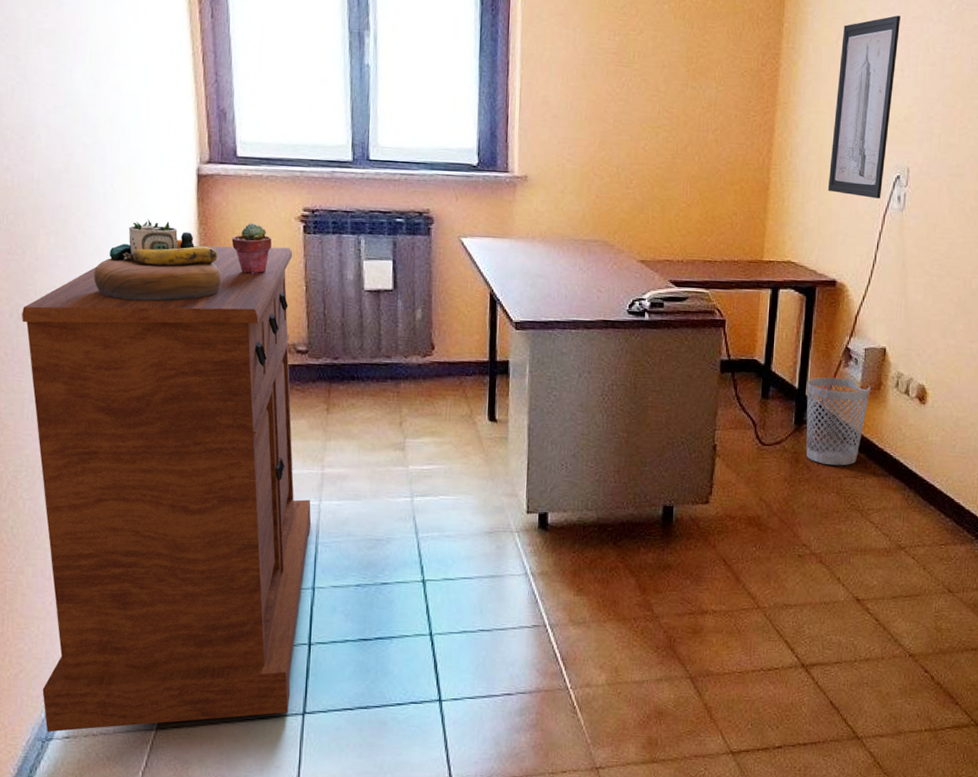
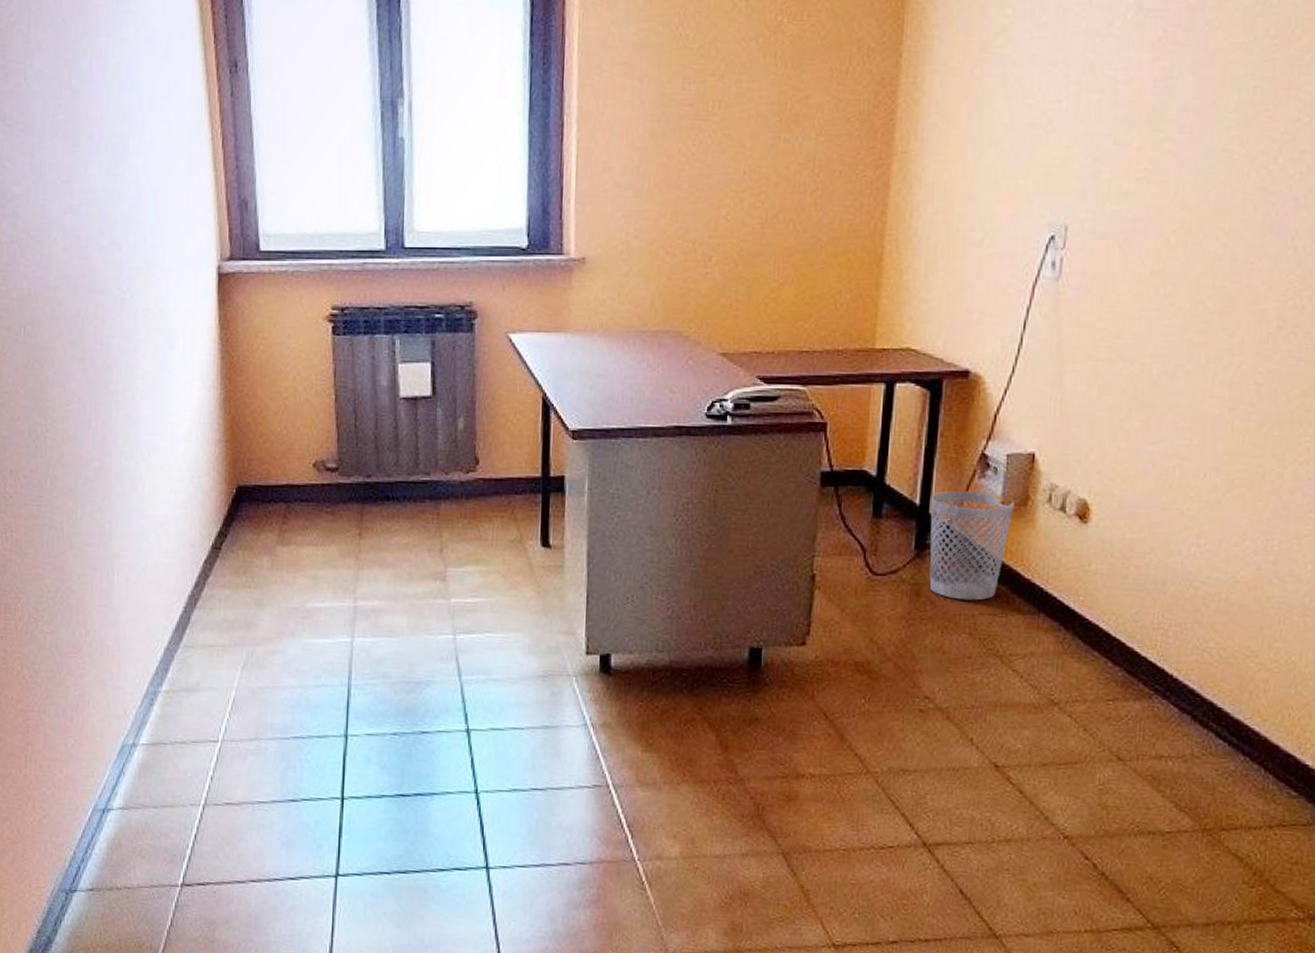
sideboard: present [21,245,312,732] -> none [39,352,344,884]
decorative bowl: present [94,218,222,301] -> none [112,324,245,416]
potted succulent: present [231,223,272,275] -> none [255,325,299,384]
wall art: present [827,15,900,199] -> none [958,32,1057,266]

